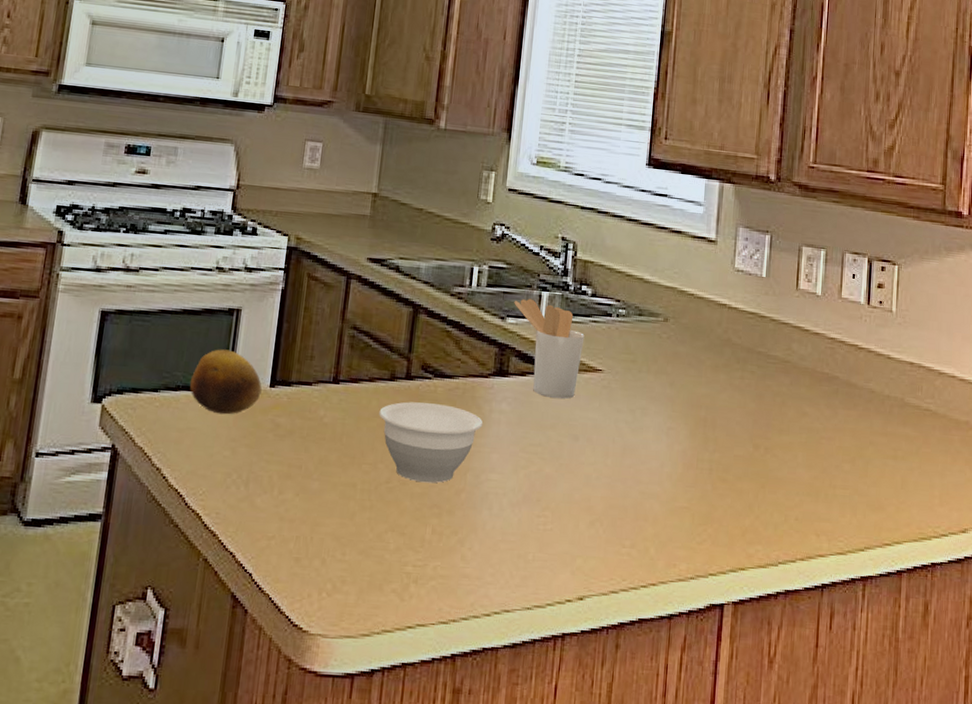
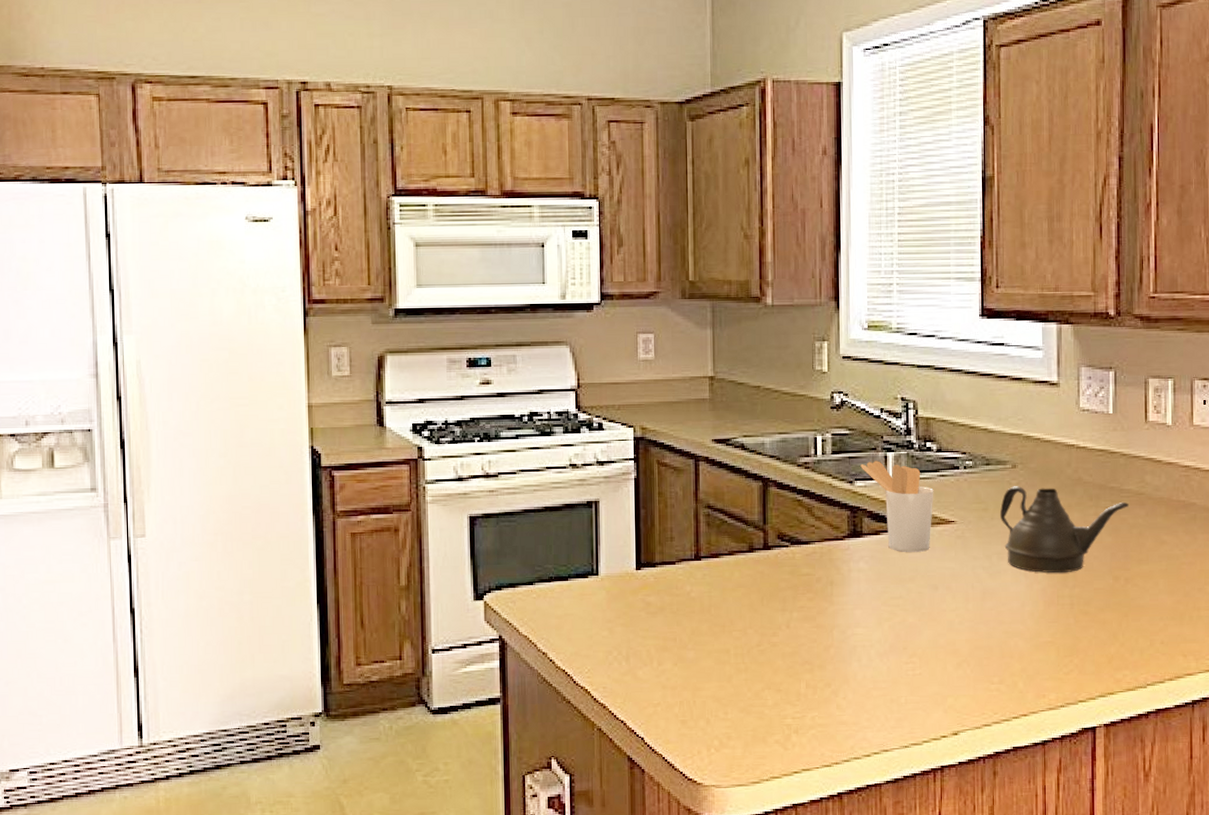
fruit: present [189,349,262,415] -> none [561,540,629,599]
bowl: present [379,402,483,483] -> none [742,568,844,643]
teapot: none [648,340,775,436] -> present [1000,486,1130,573]

